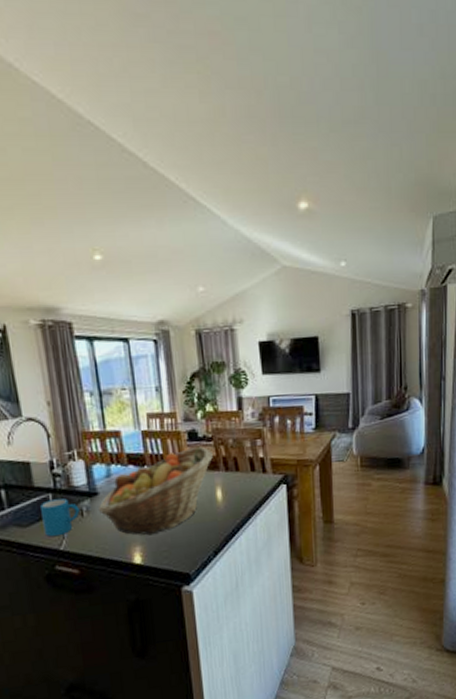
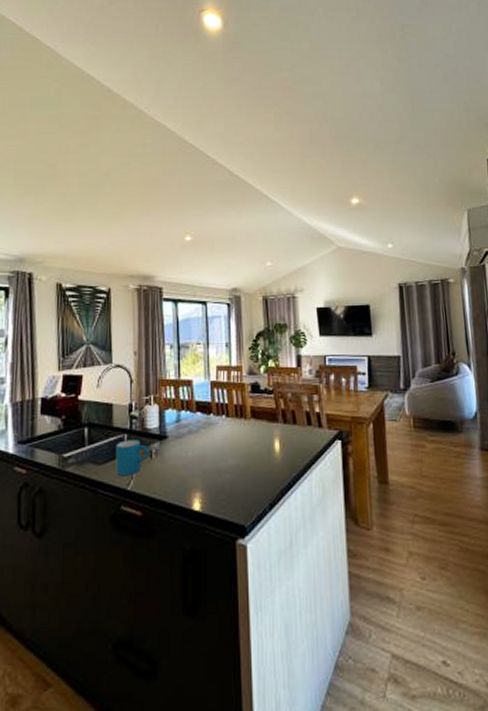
fruit basket: present [97,446,213,536] -> none [165,398,273,482]

